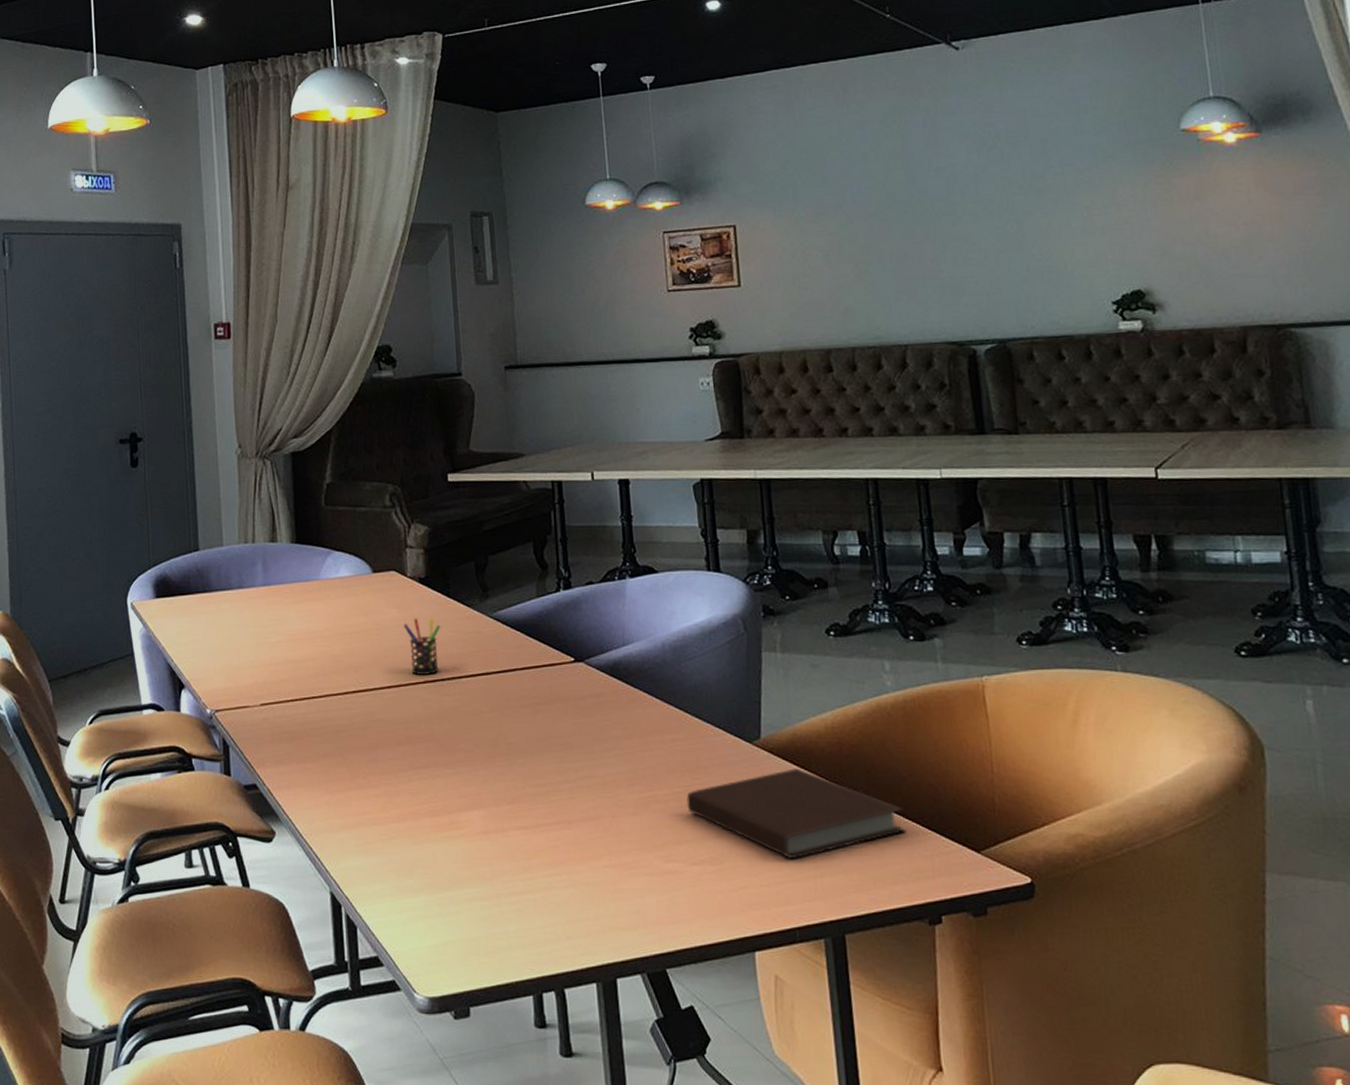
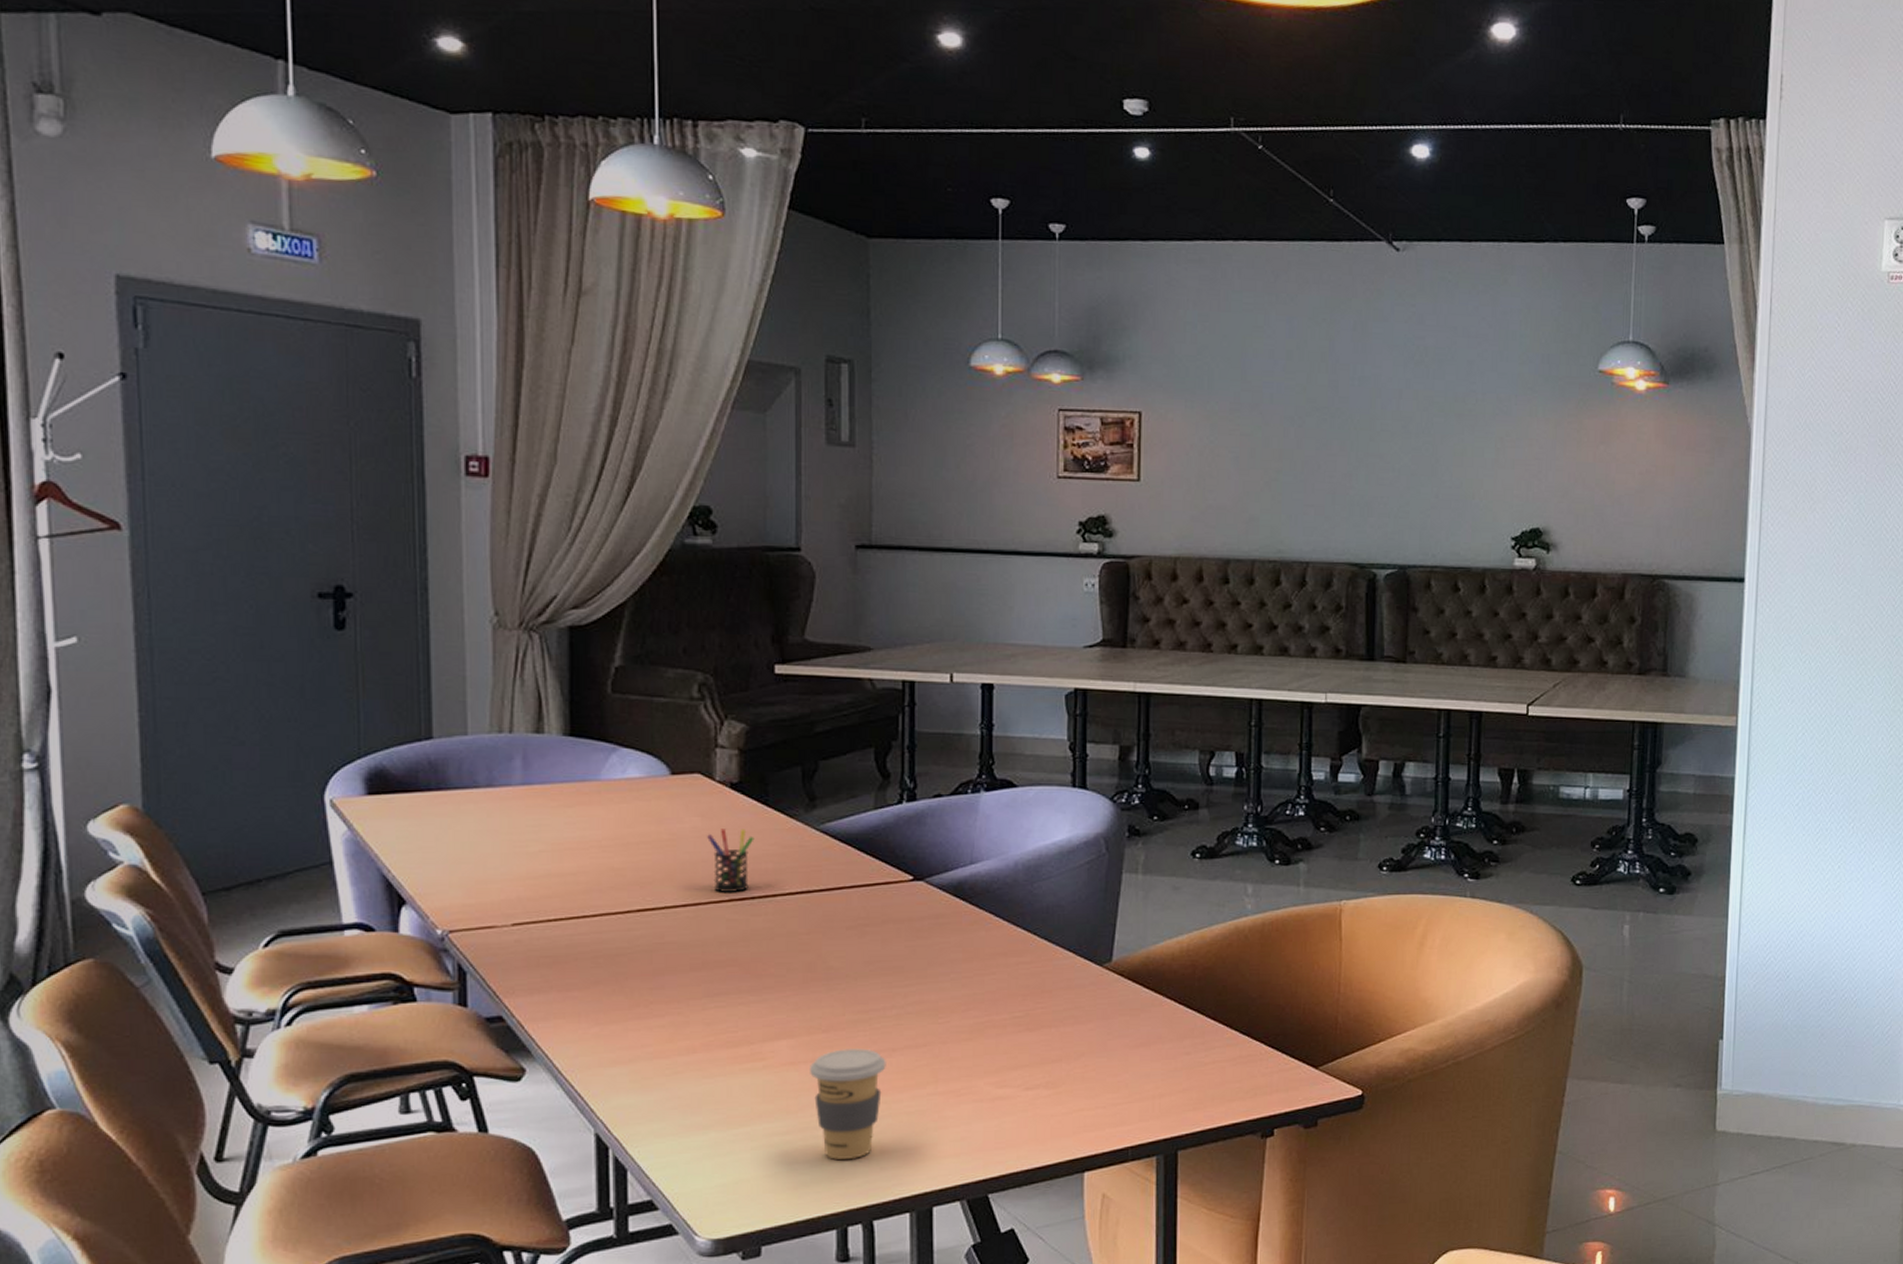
coffee cup: none [499,819,565,928] -> present [810,1047,886,1160]
notebook: present [686,768,907,858] -> none [1026,991,1251,1080]

